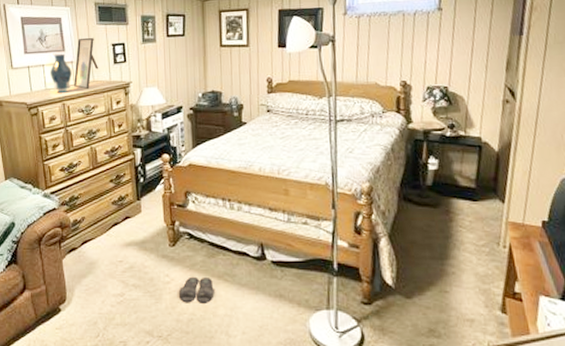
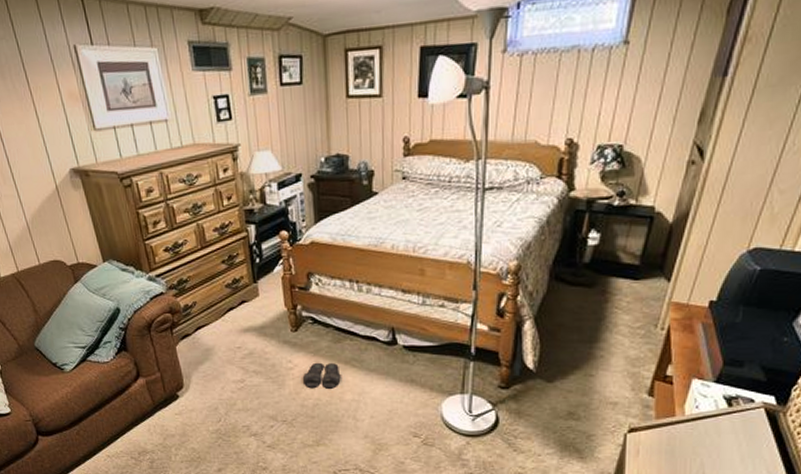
vase: present [49,53,72,94] -> none [140,109,168,161]
picture frame: present [74,37,99,90] -> none [170,87,200,155]

